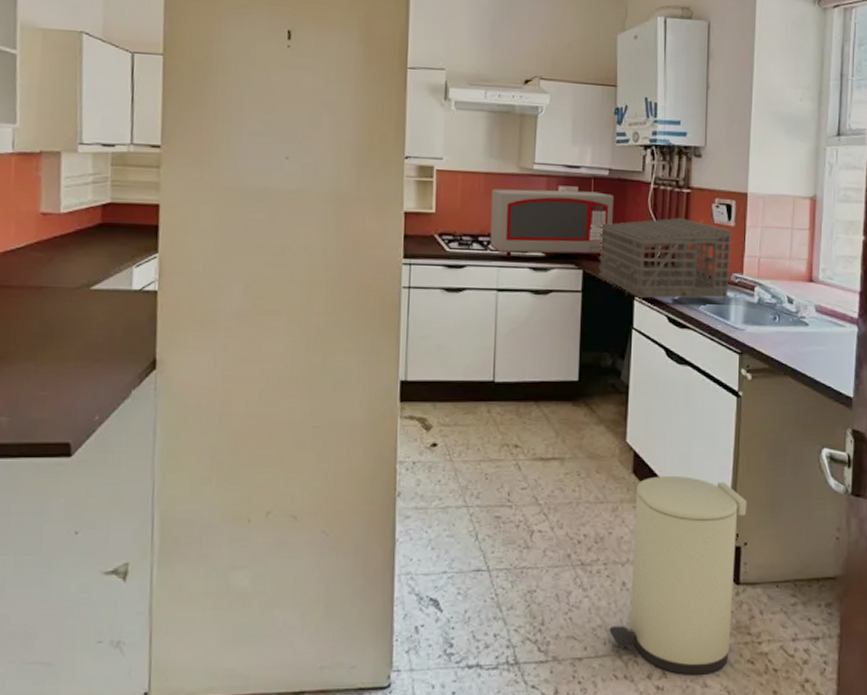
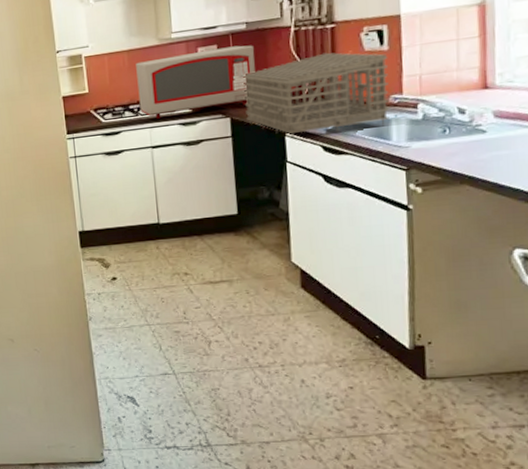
pedal bin: present [609,476,747,675] -> none [293,287,429,457]

